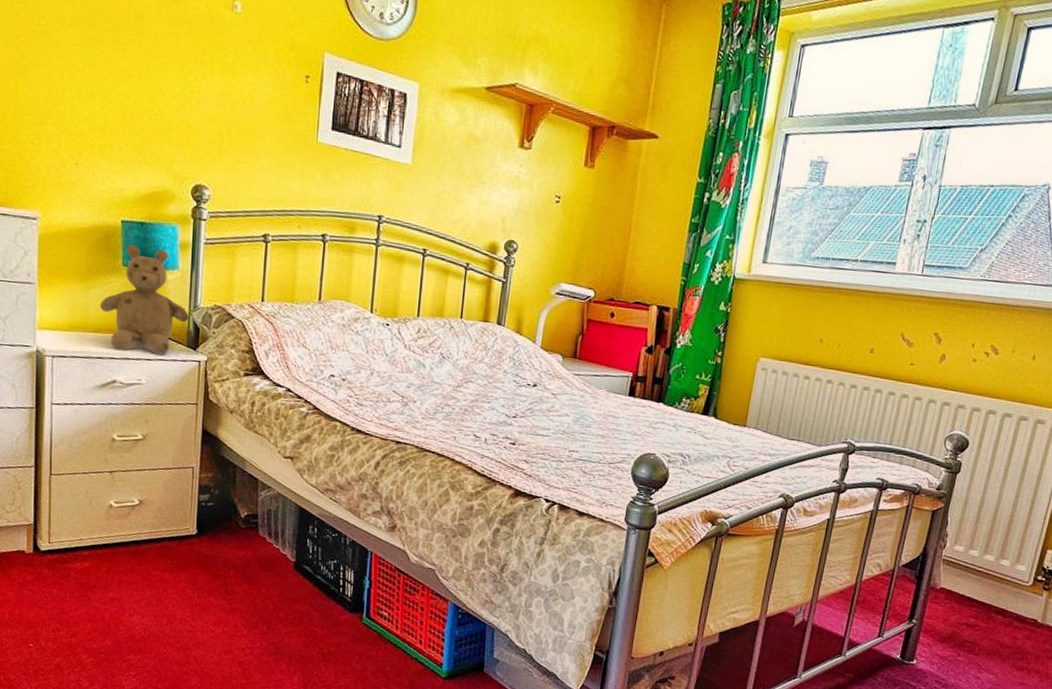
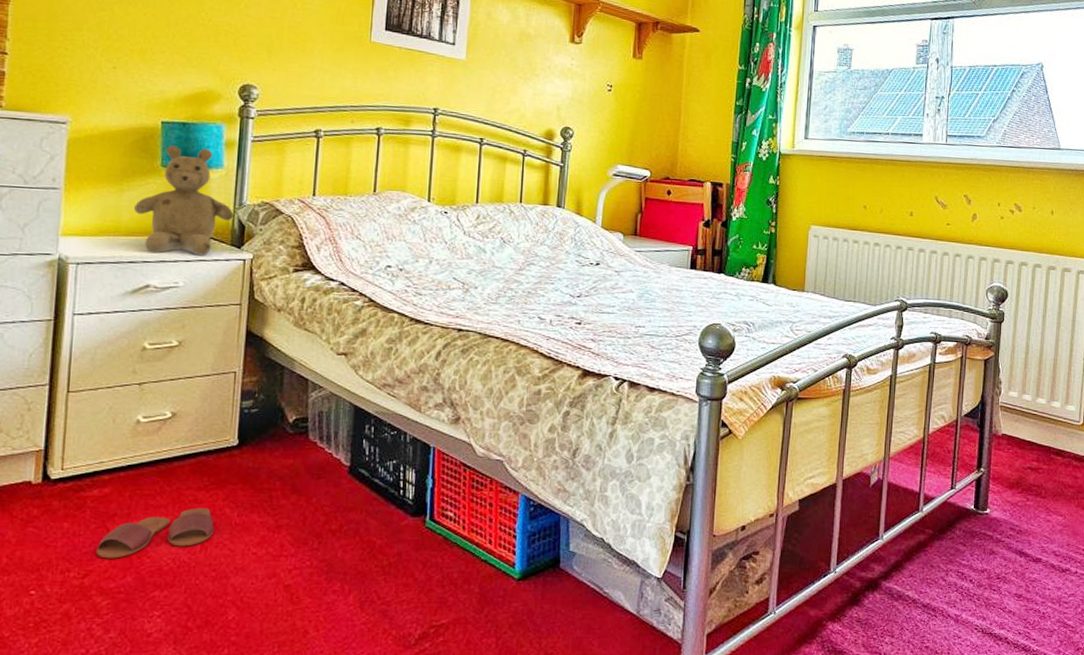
slippers: none [80,586,178,624] -> present [95,508,214,559]

